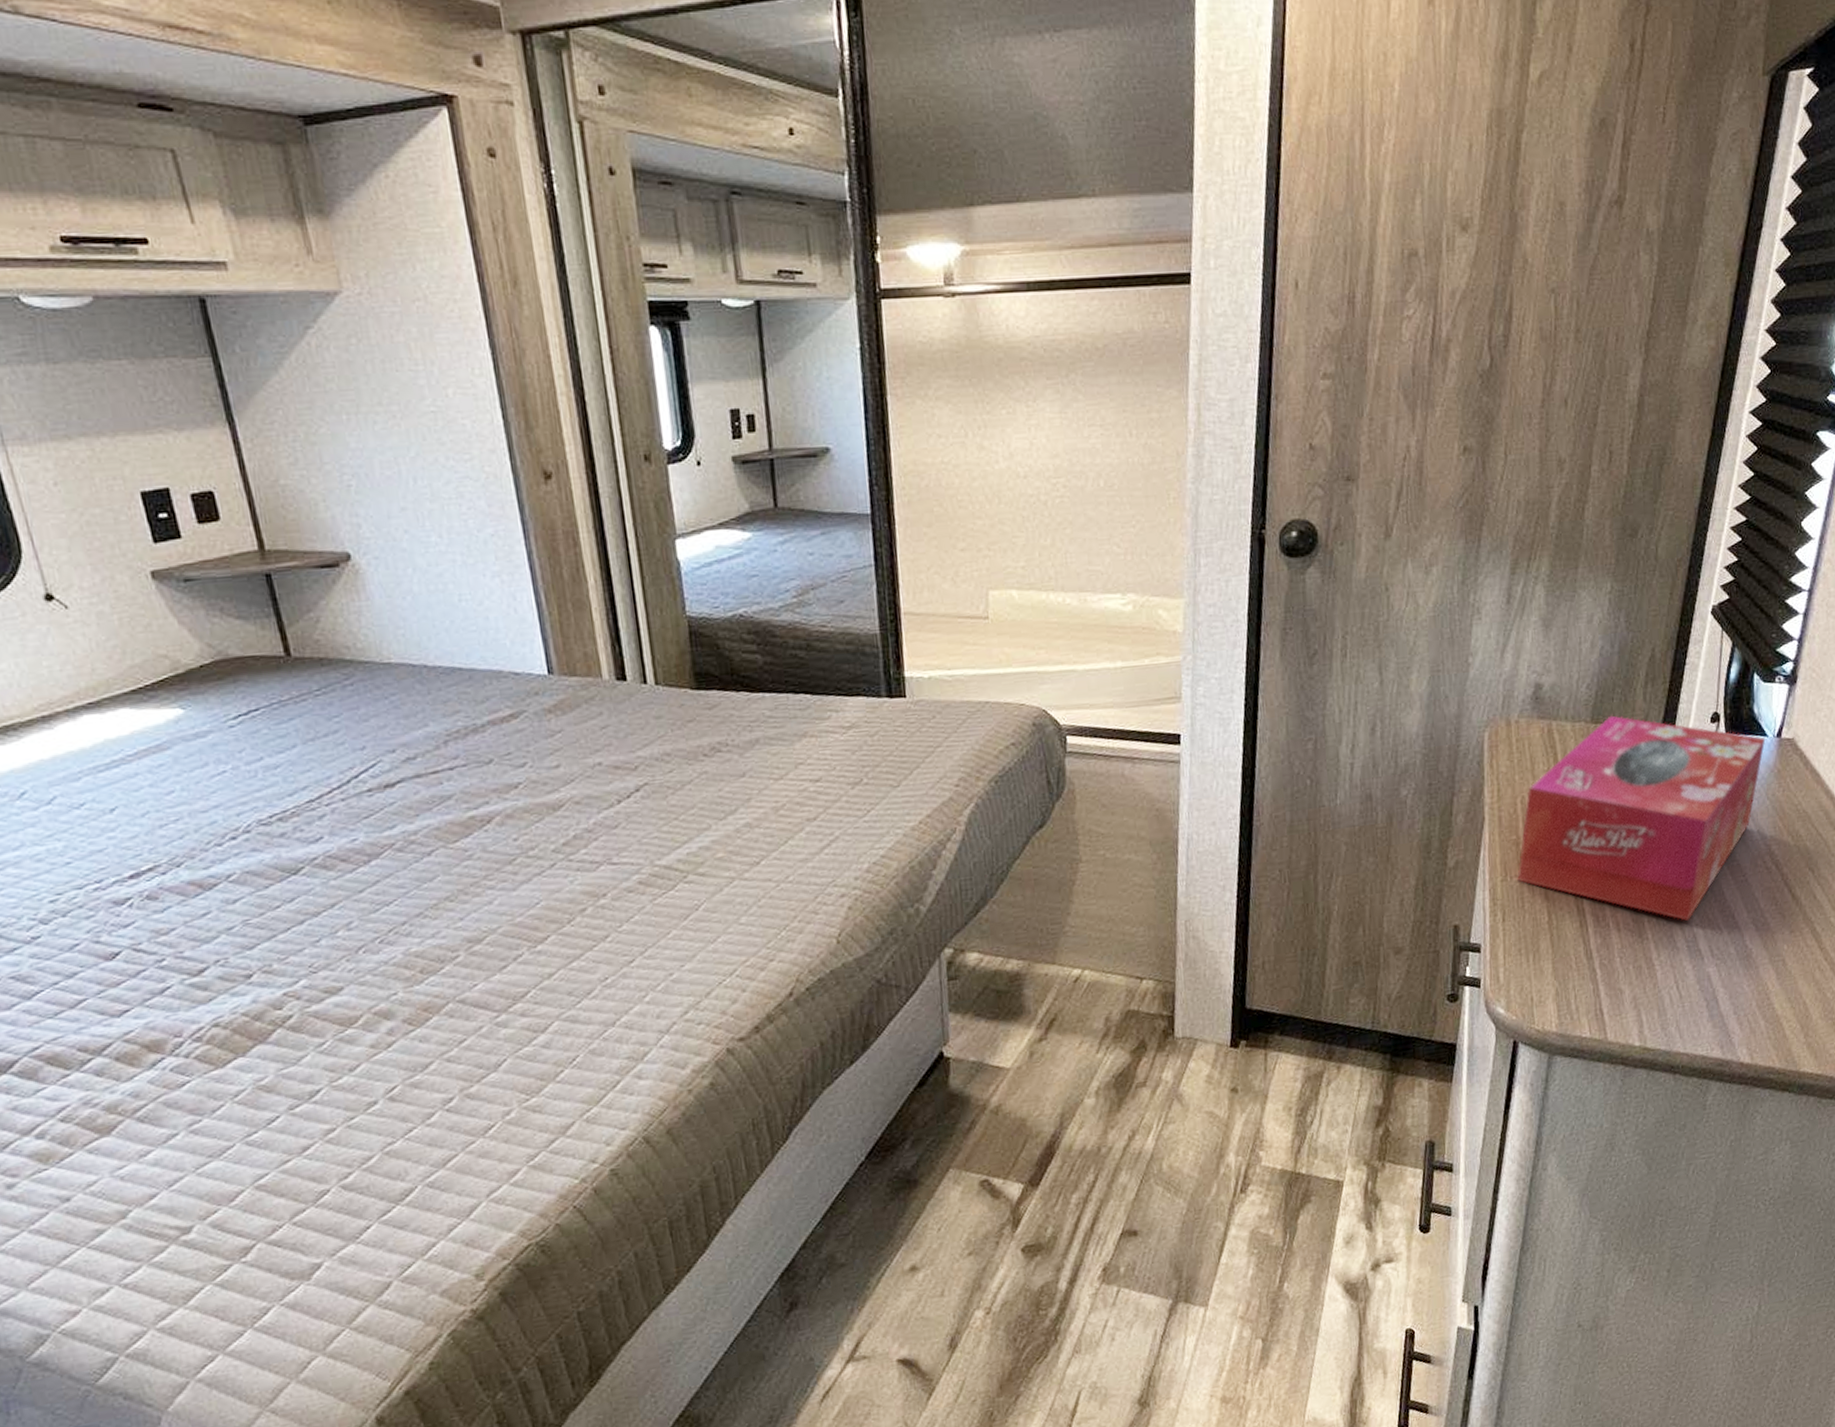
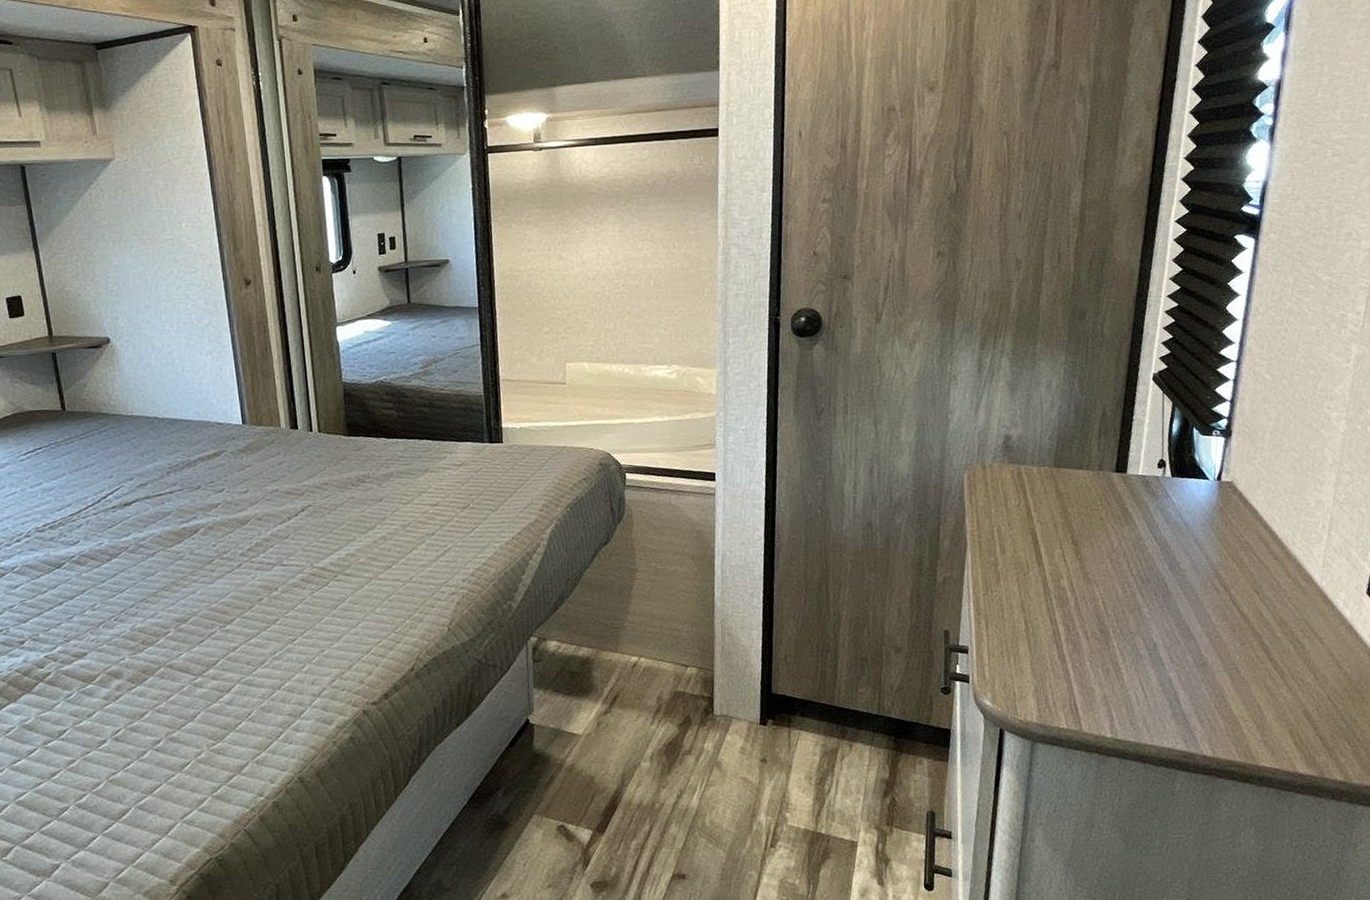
tissue box: present [1517,715,1766,921] -> none [997,461,1208,632]

